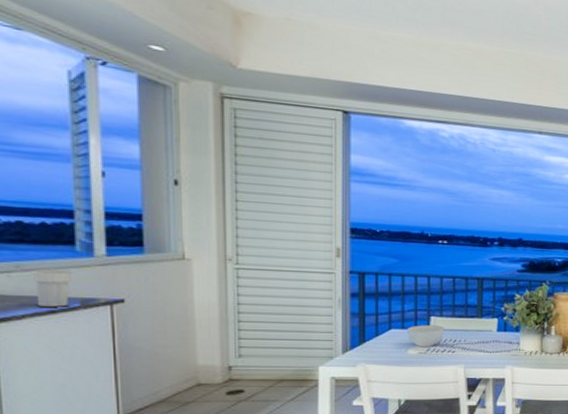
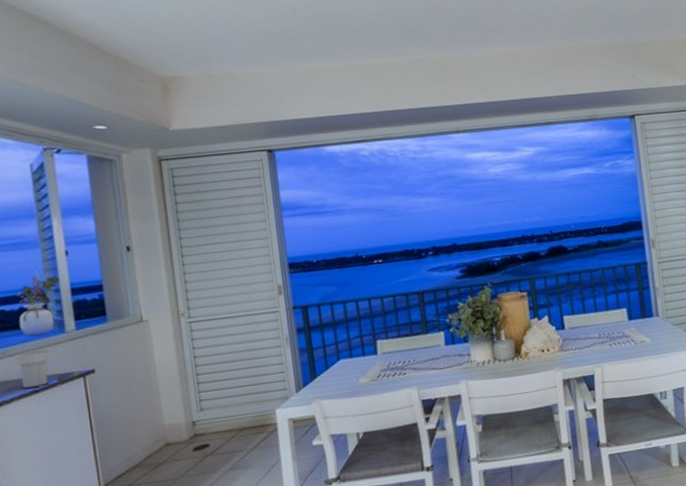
bouquet: none [39,186,92,256] -> present [17,270,59,337]
bowl: present [408,325,445,347] -> none [356,348,393,375]

